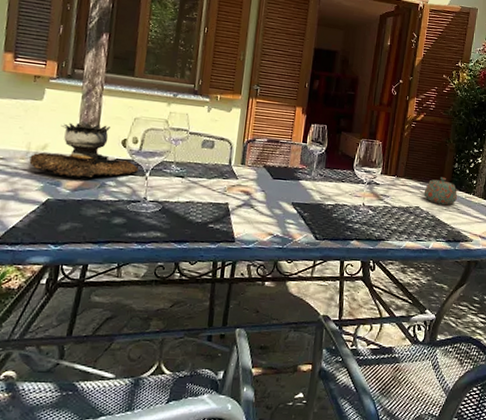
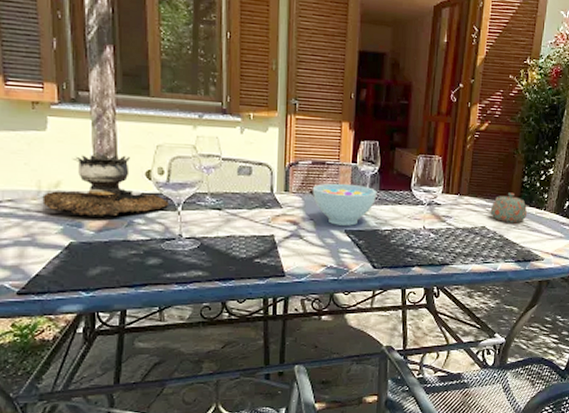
bowl: none [265,159,323,199] -> present [312,183,378,226]

